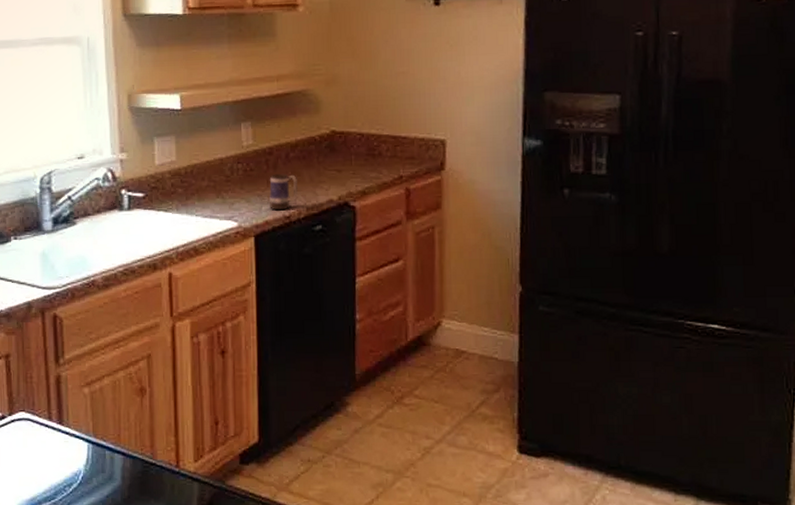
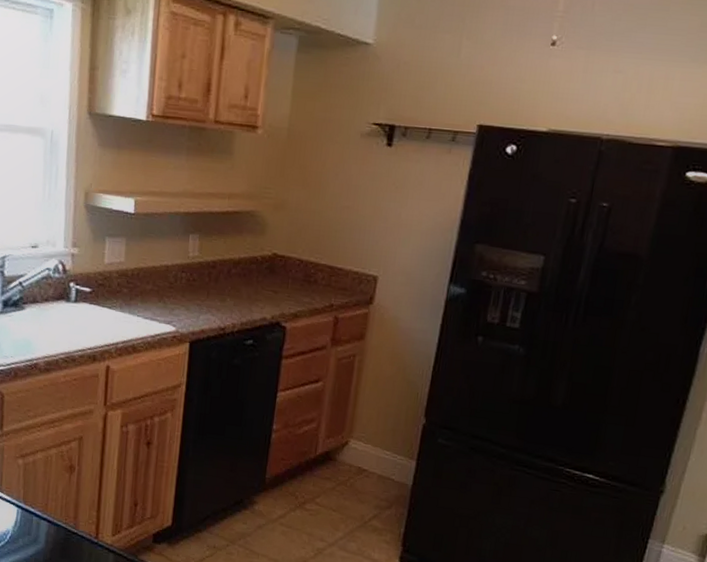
mug: present [268,173,298,211] -> none [206,286,236,322]

